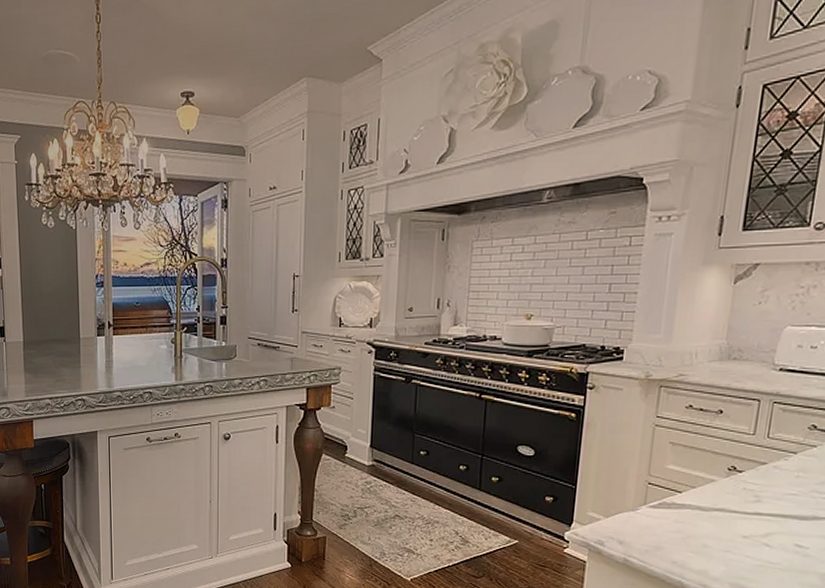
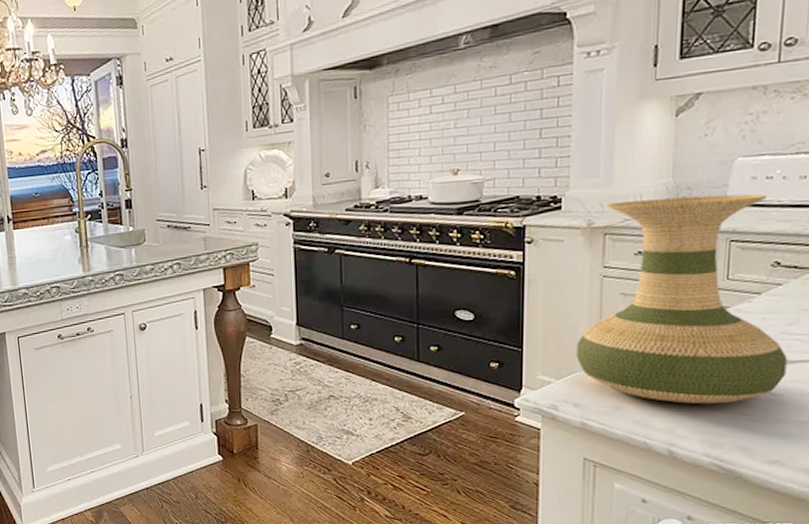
vase: none [624,358,816,552] -> present [576,194,788,405]

